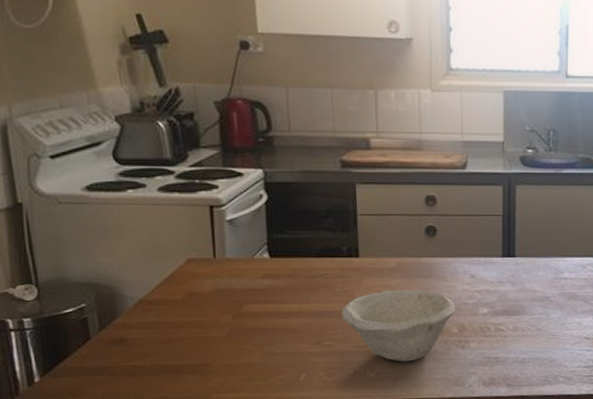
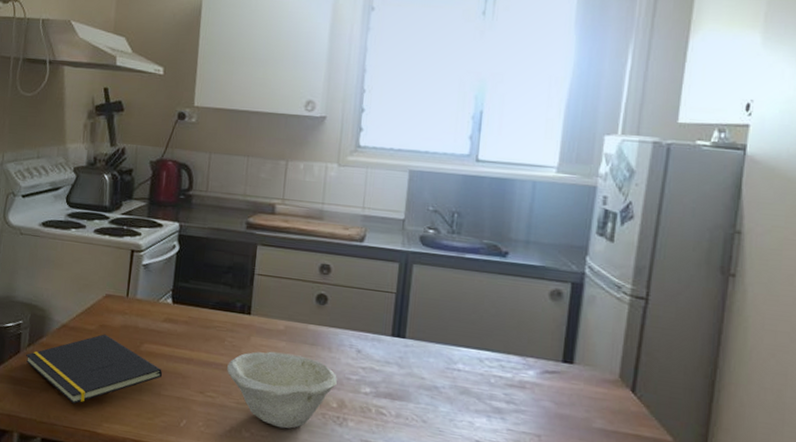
notepad: none [99,302,272,382] -> present [26,334,163,404]

